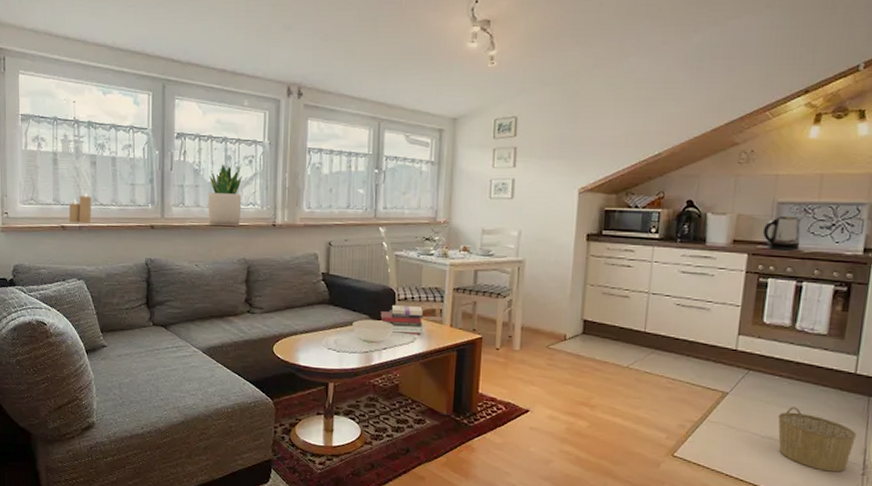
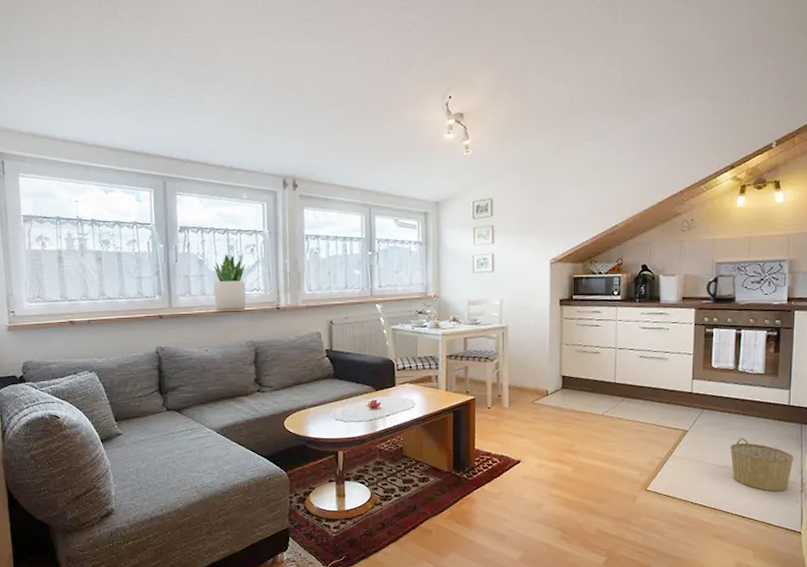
candle: present [68,192,92,224] -> none [76,287,100,318]
bowl: present [351,319,394,343] -> none [356,390,395,411]
books: present [380,304,424,335] -> none [382,374,422,401]

